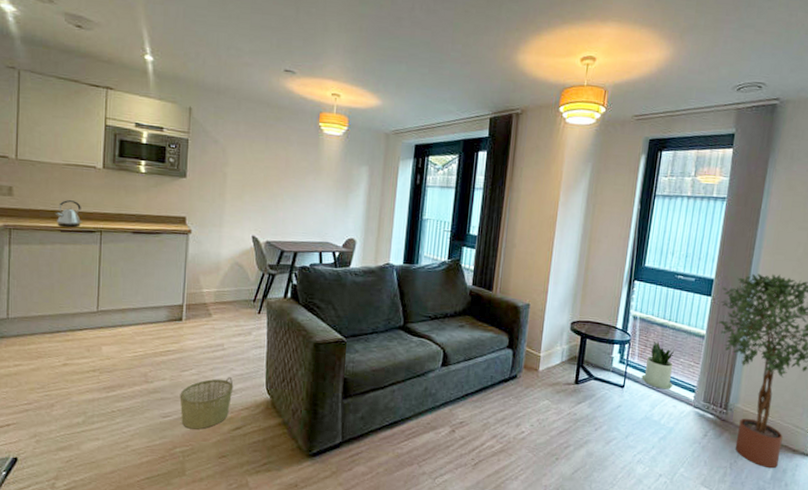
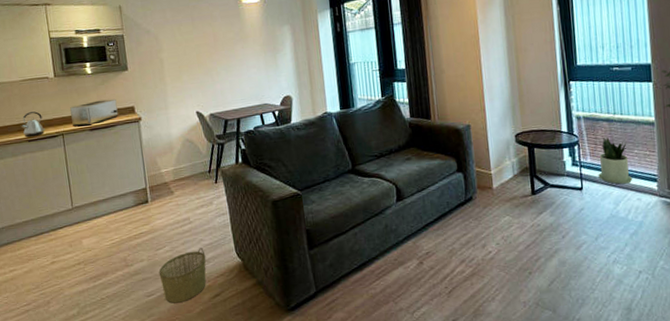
toaster: none [113,202,167,228] -> present [70,98,119,127]

